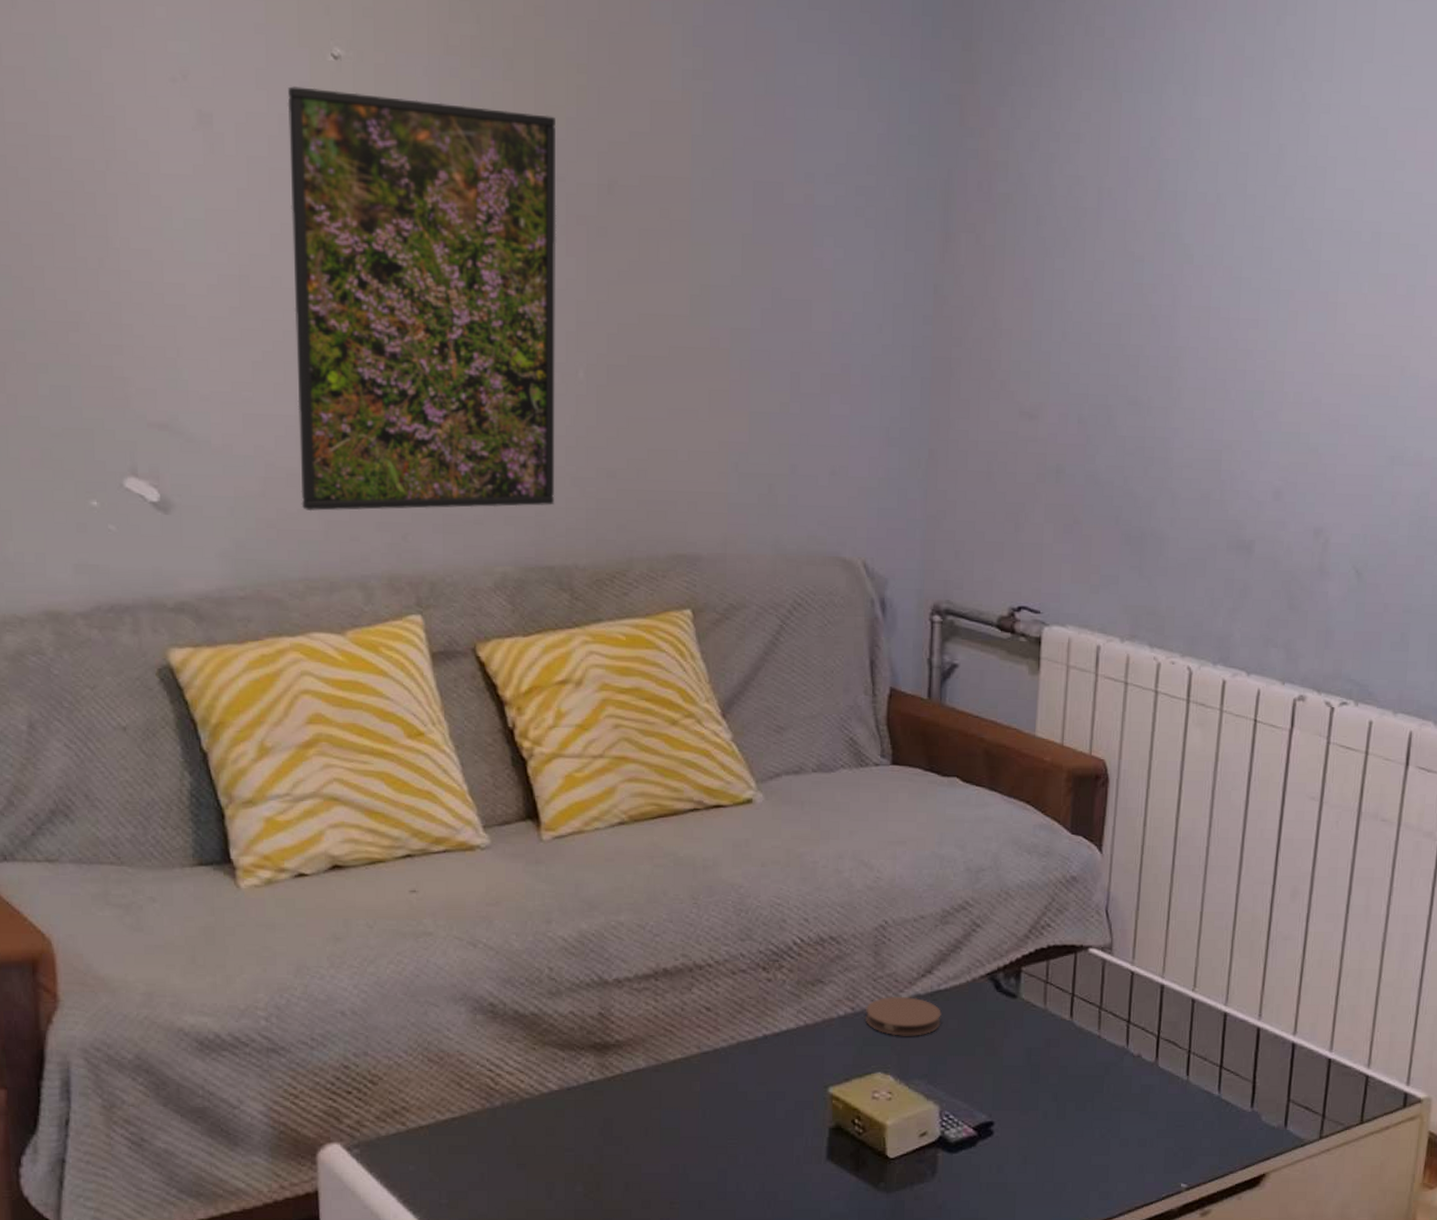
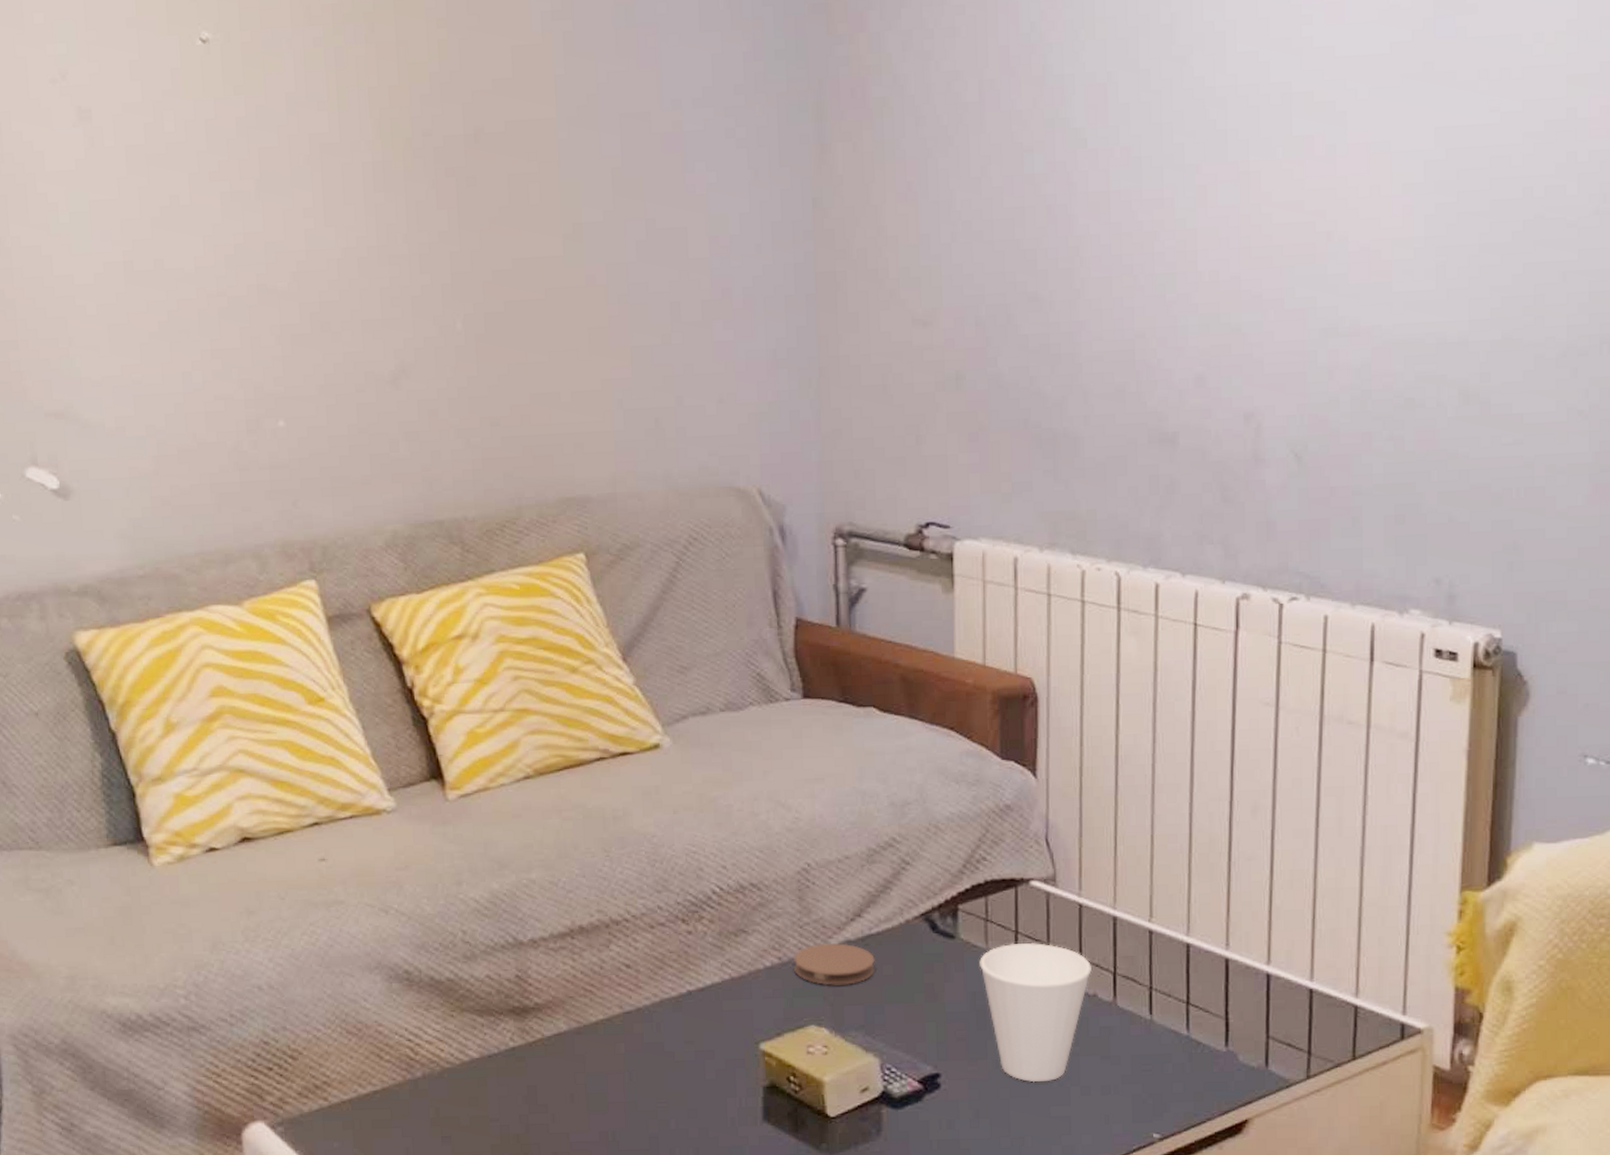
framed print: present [287,86,557,512] -> none [160,72,440,486]
cup: none [1037,1004,1138,1133] -> present [979,943,1091,1083]

